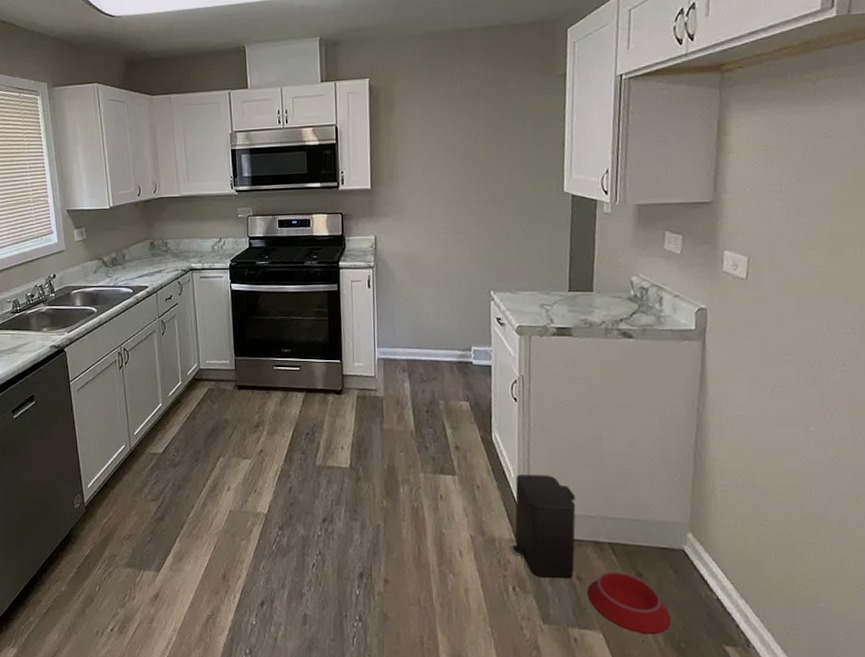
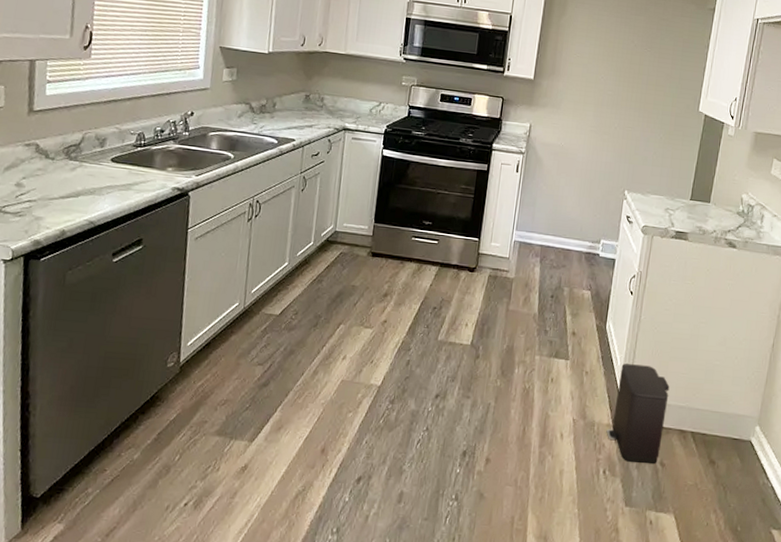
pet bowl: present [588,571,671,635] -> none [667,458,733,518]

